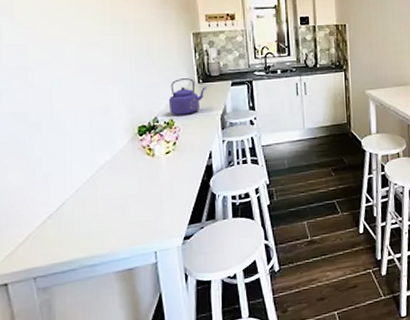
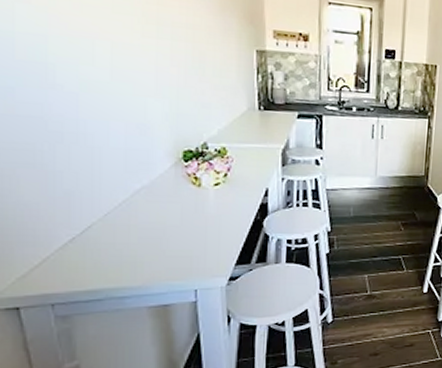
kettle: present [168,78,207,115] -> none [221,102,268,144]

